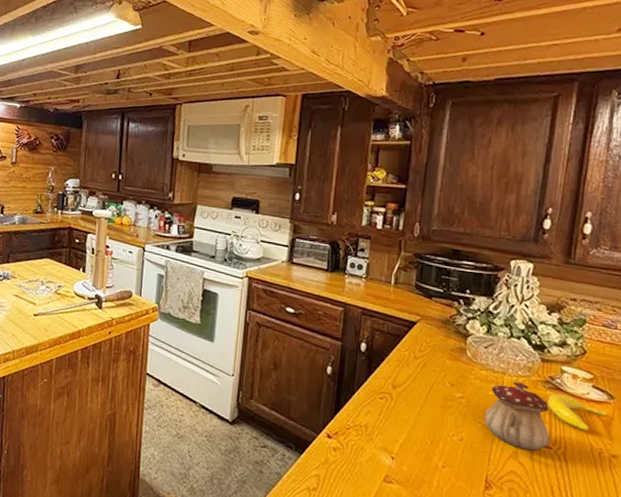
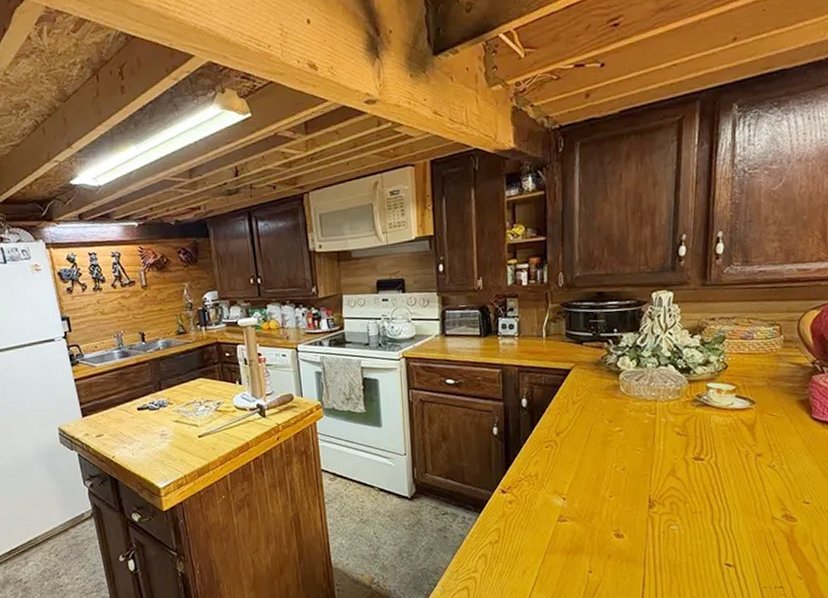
teapot: present [484,381,550,451] -> none [642,405,702,466]
banana: present [547,393,607,431] -> none [697,409,750,438]

